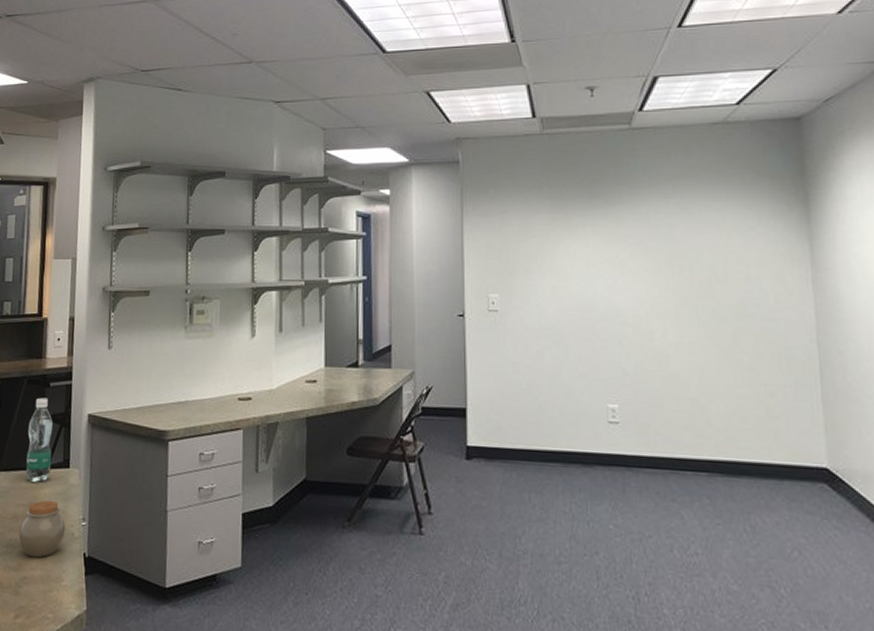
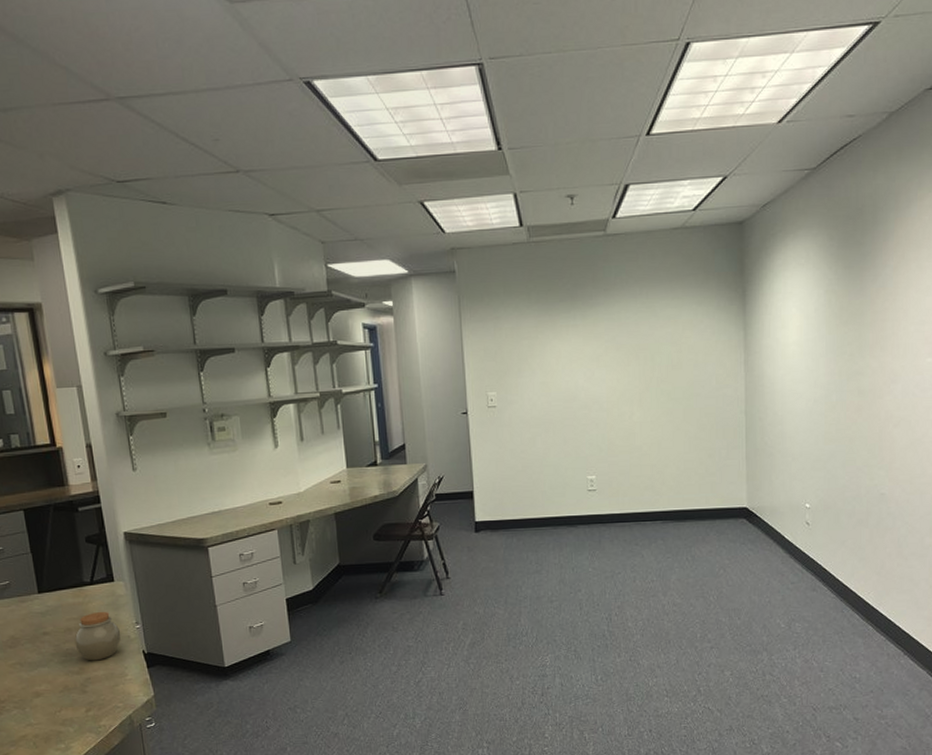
bottle: present [25,397,54,482] -> none [63,522,96,598]

